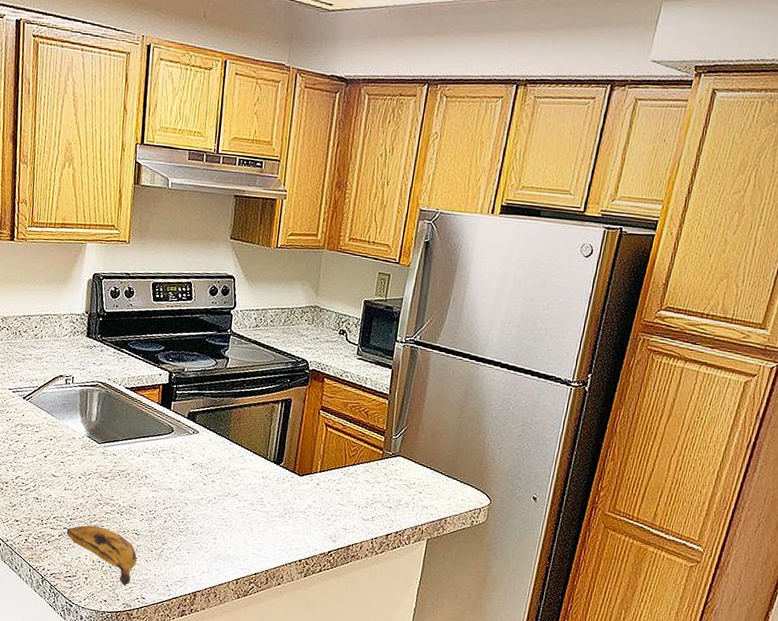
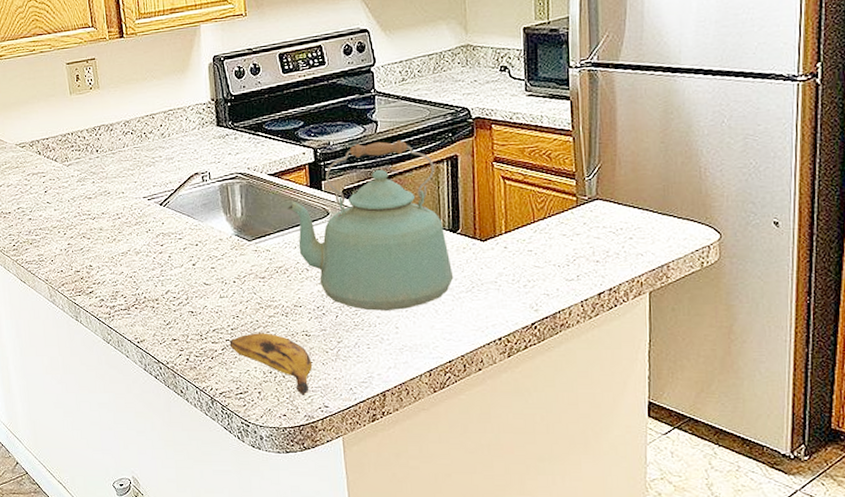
kettle: none [138,374,271,524] -> present [287,140,454,311]

